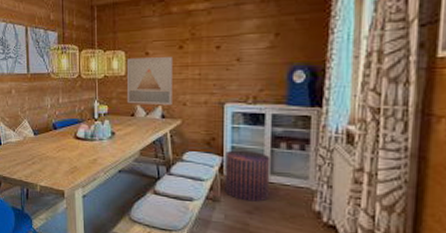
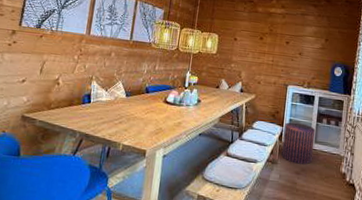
wall art: present [126,57,174,106] -> none [214,41,255,83]

